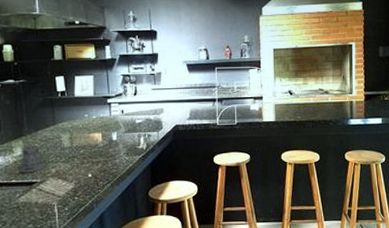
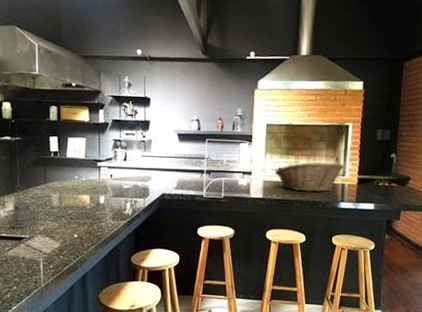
fruit basket: none [285,81,351,112] -> present [274,162,344,192]

